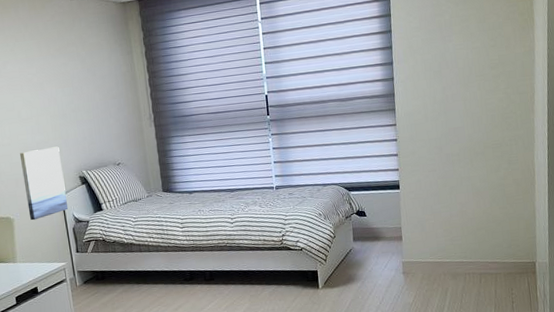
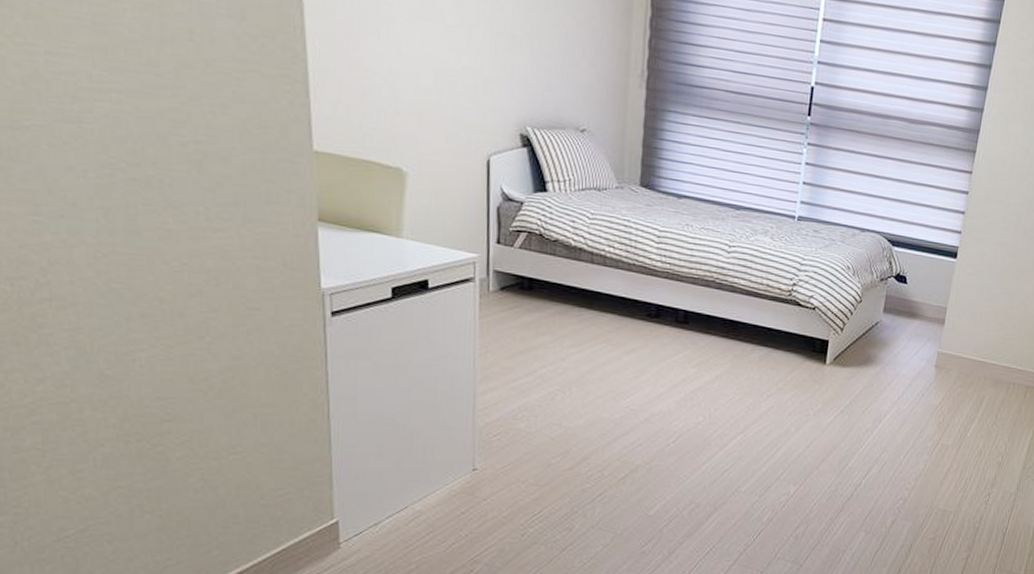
wall art: present [19,146,68,221] -> none [431,75,497,183]

